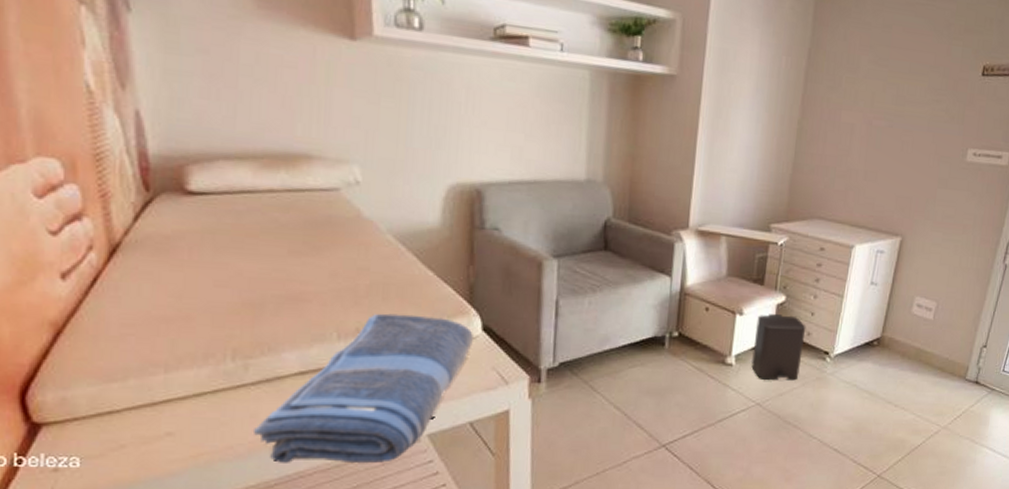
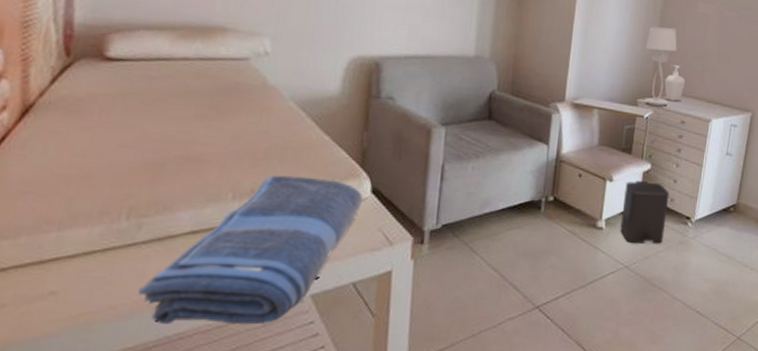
table lamp: none [778,139,817,232] -> present [644,25,677,107]
soap bottle: none [801,184,826,226] -> present [664,64,686,102]

